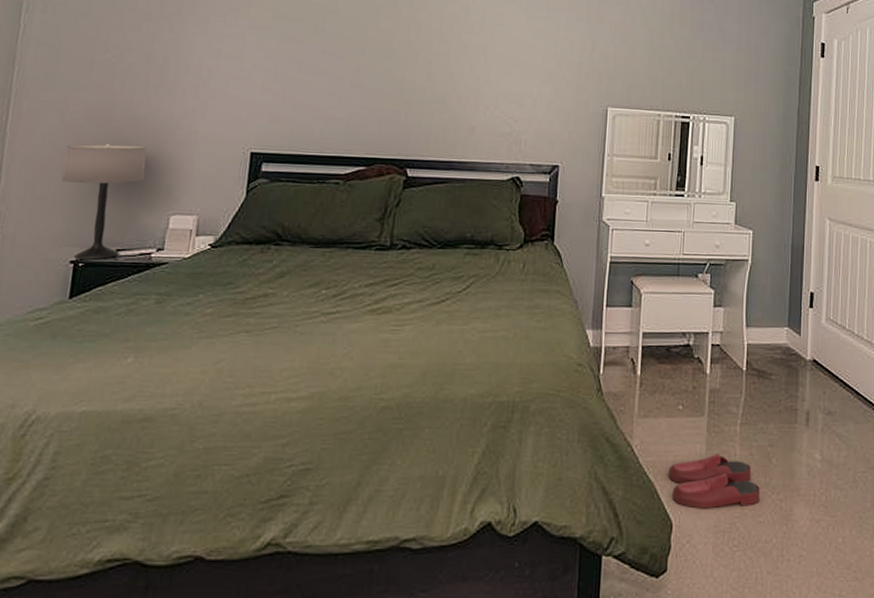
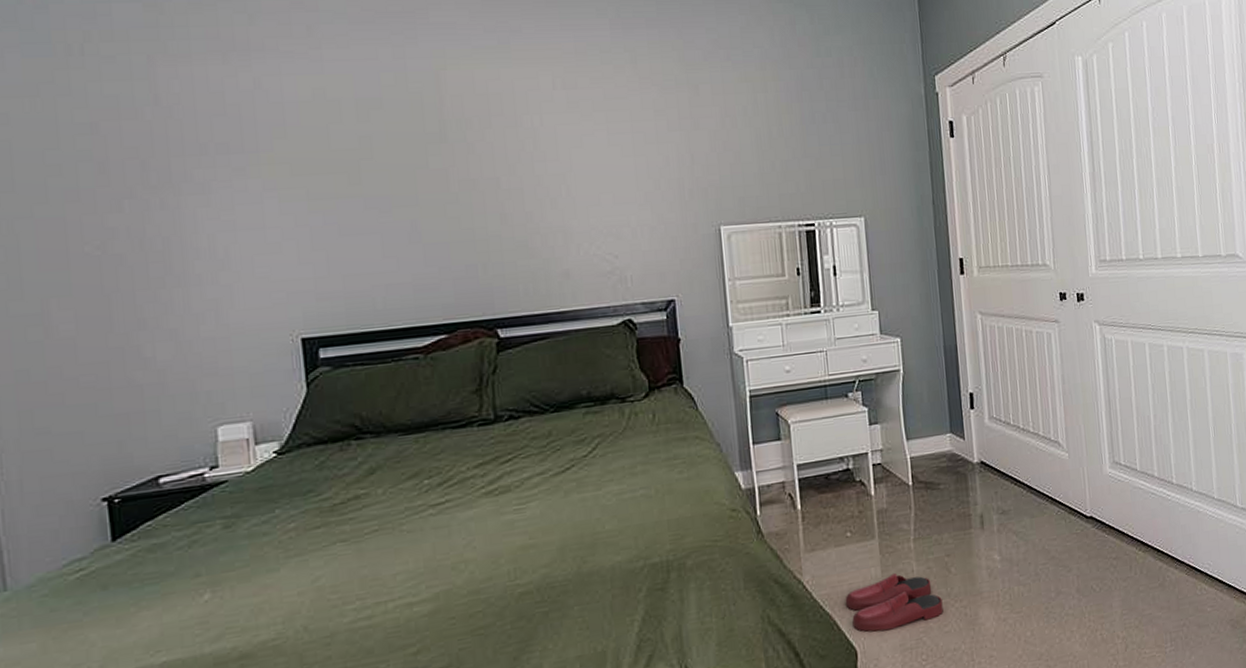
table lamp: present [60,144,147,261] -> none [60,350,175,496]

